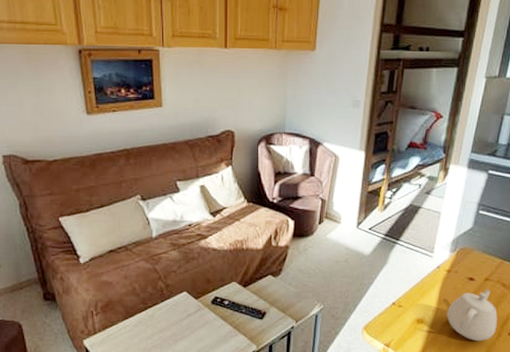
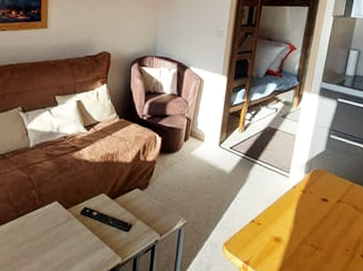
teapot: present [447,289,497,342] -> none [303,211,350,263]

